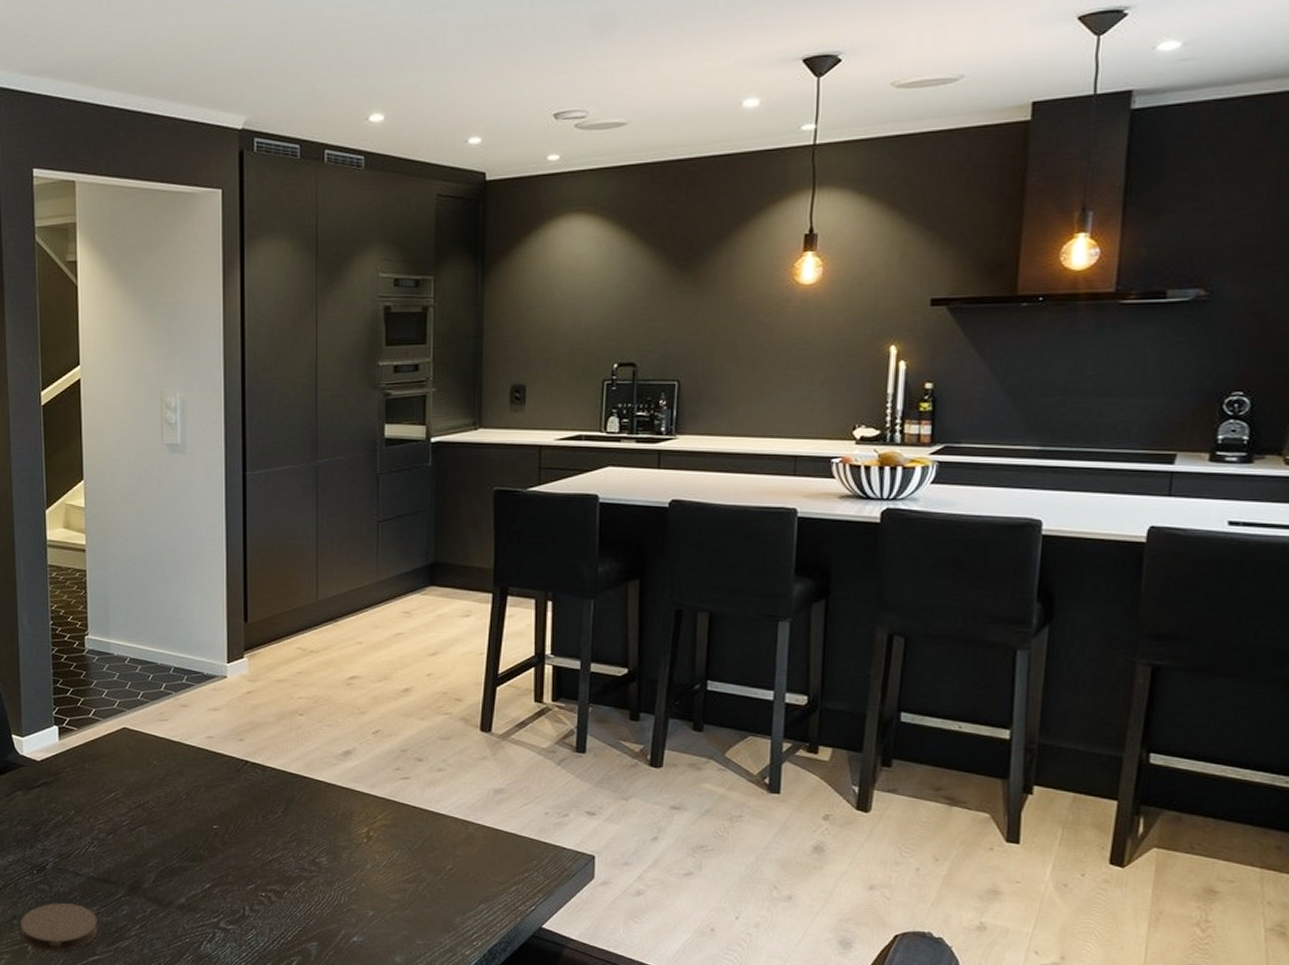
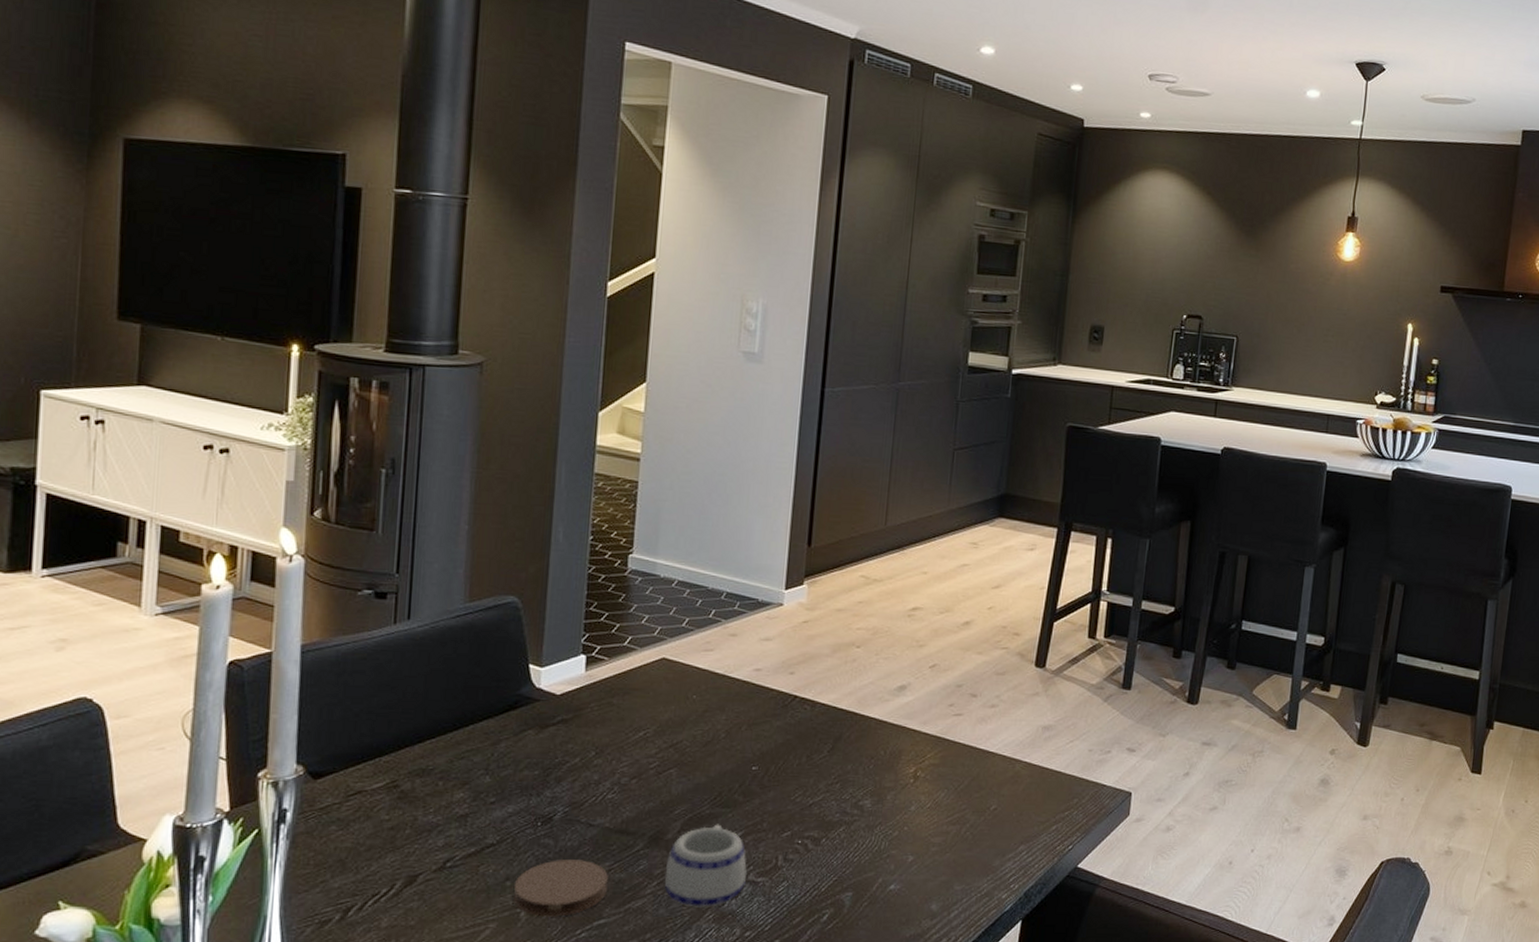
mug: none [145,876,219,950] -> present [664,824,748,907]

